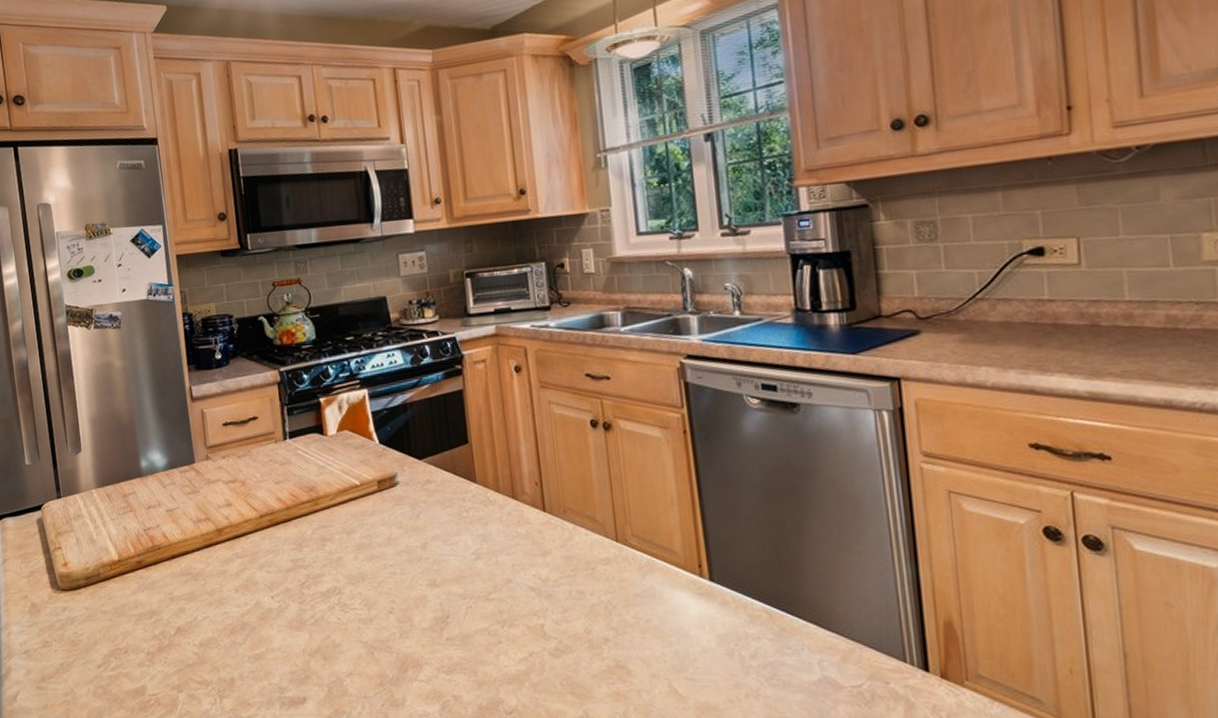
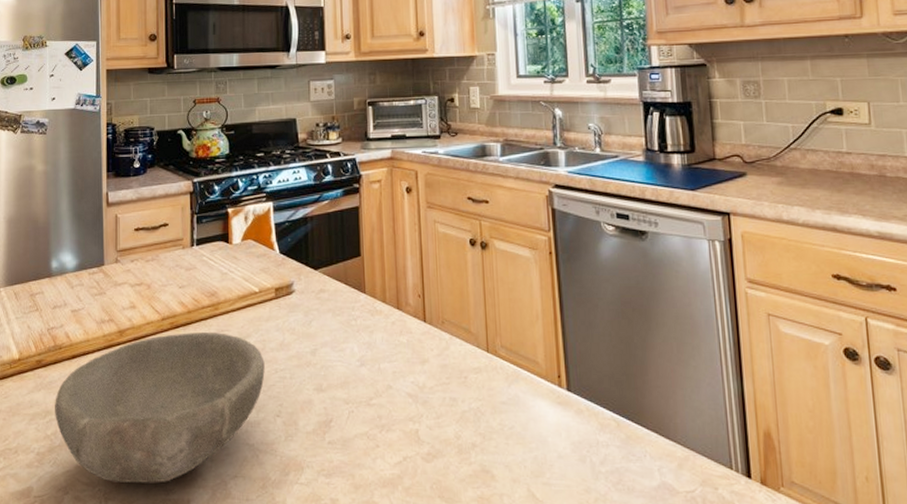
bowl: none [159,528,374,681] -> present [55,331,265,483]

